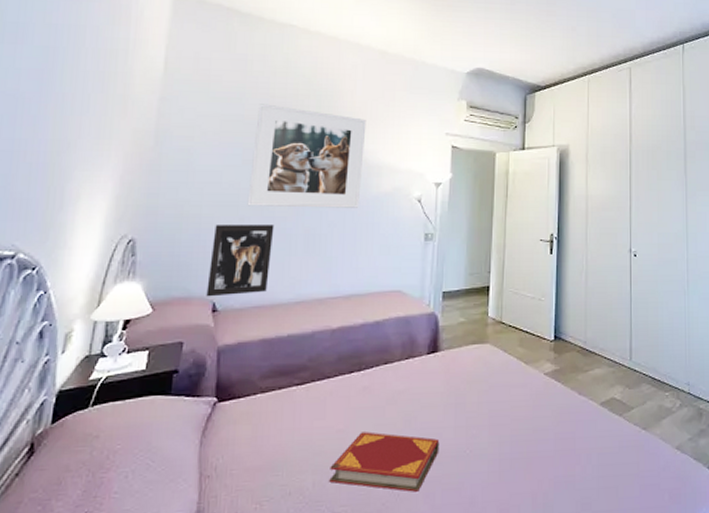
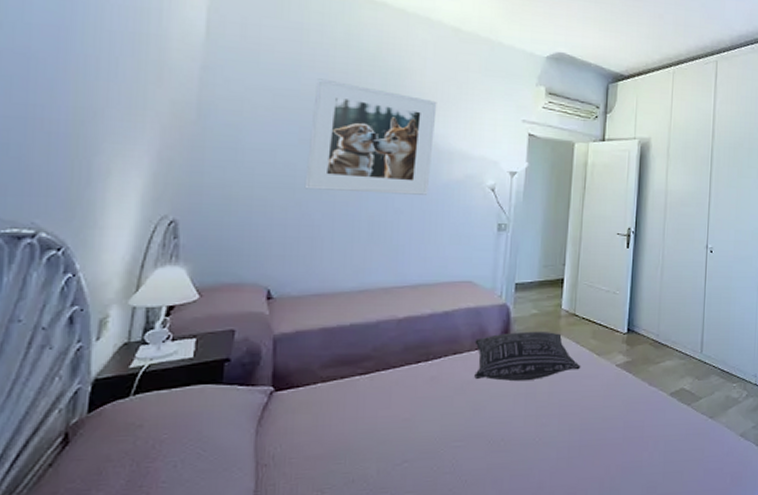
wall art: present [206,225,275,297] -> none [260,208,335,284]
hardback book: present [329,432,440,492] -> none [394,420,509,478]
pillow: none [405,339,510,391] -> present [474,331,581,382]

